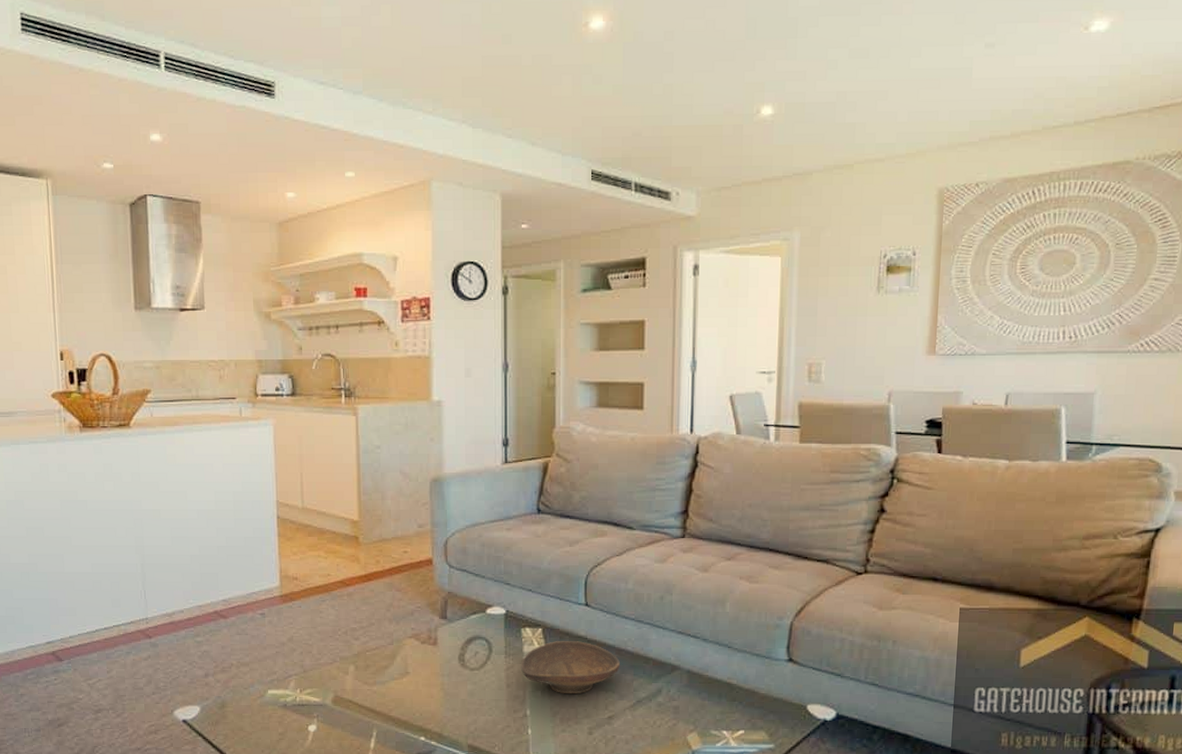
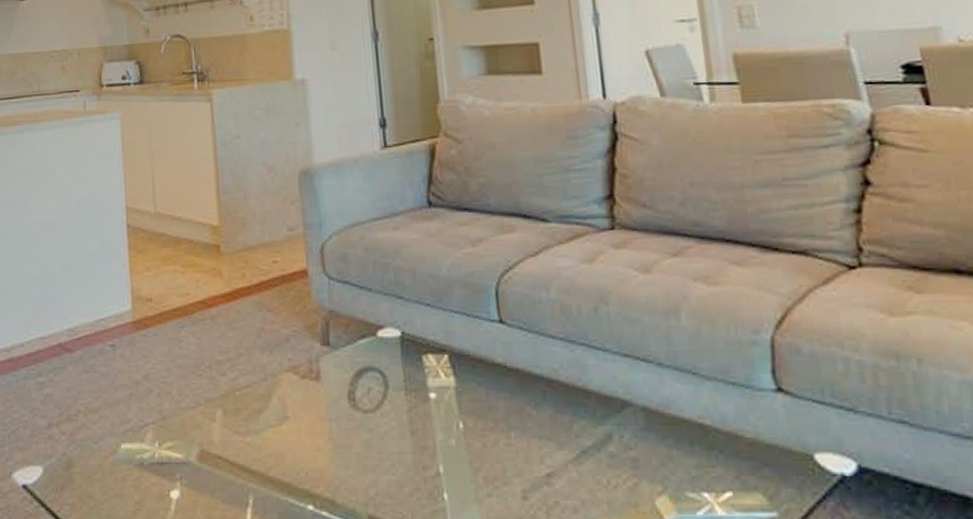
decorative bowl: present [520,641,621,693] -> none [425,370,554,442]

